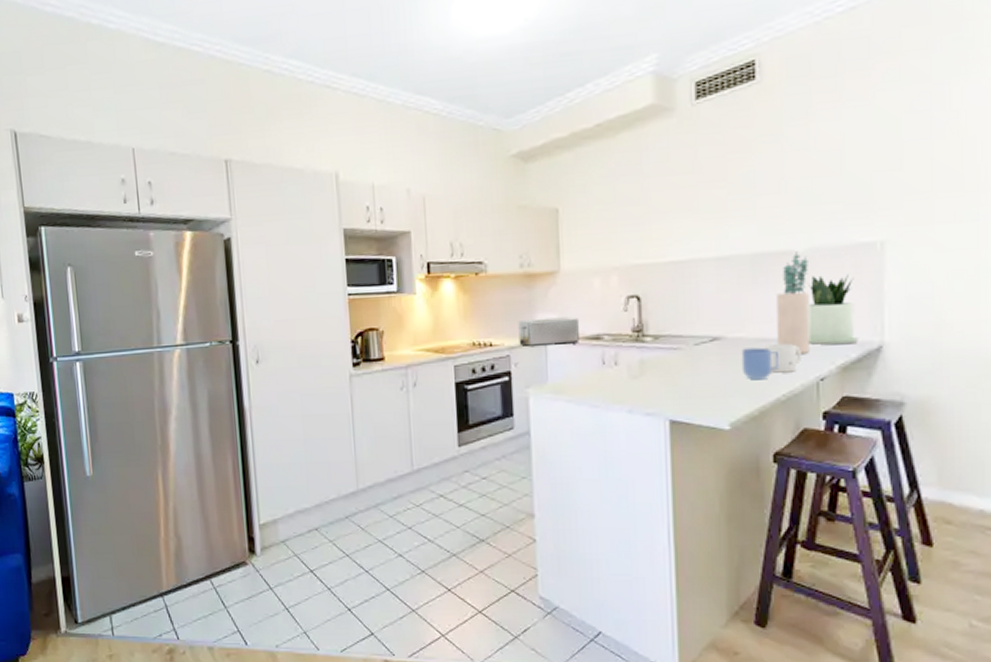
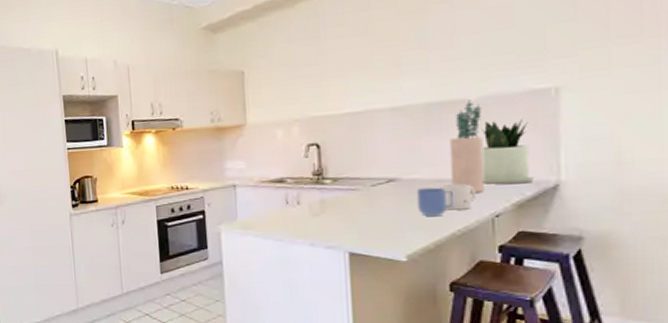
toaster: present [518,316,580,348] -> none [210,163,265,190]

